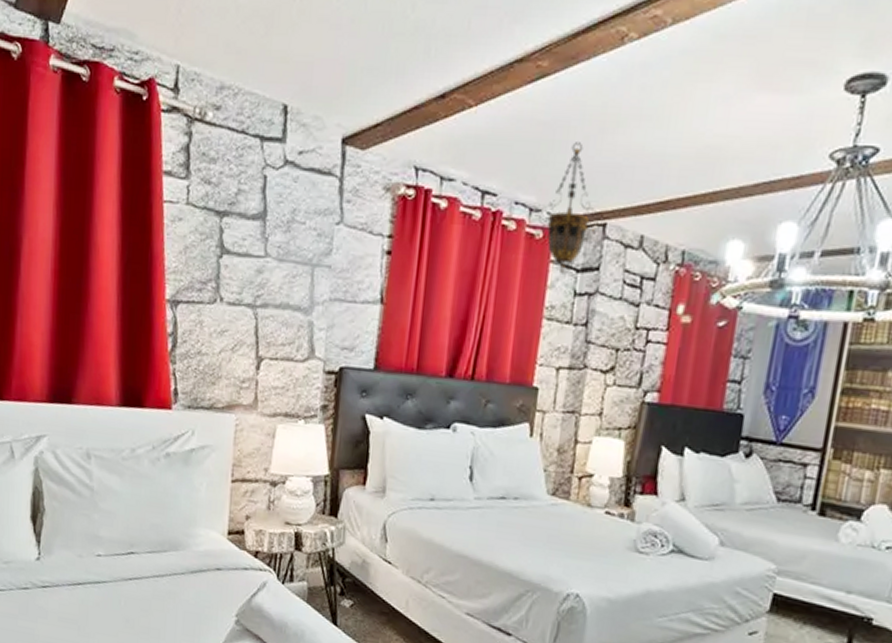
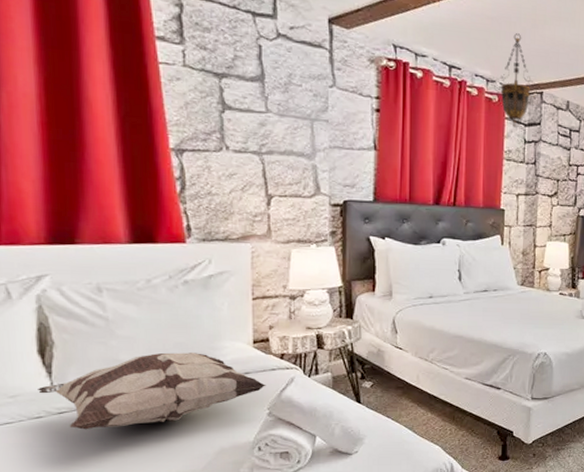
decorative pillow: none [27,533,237,615] -> present [38,352,266,430]

